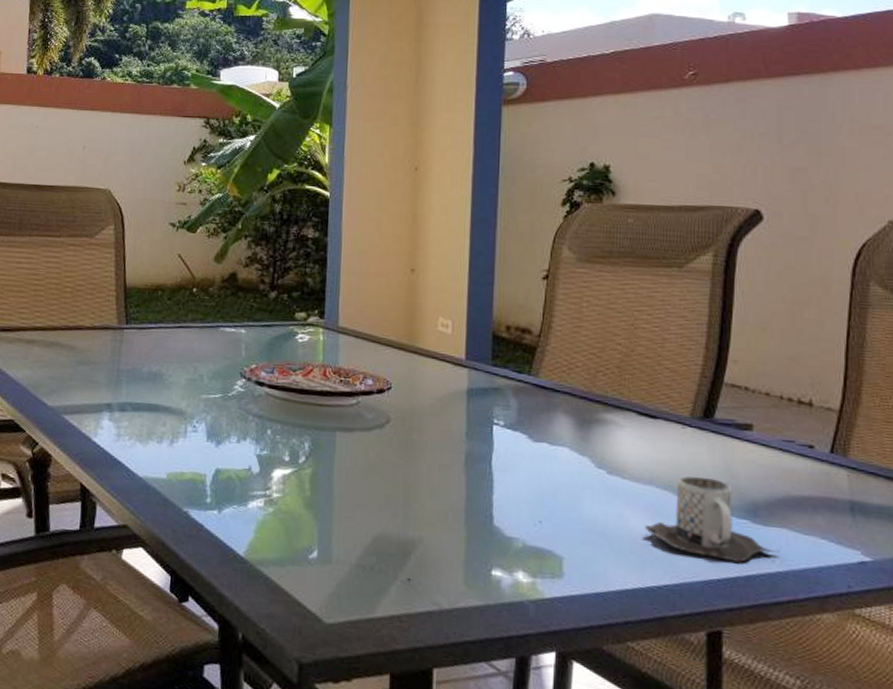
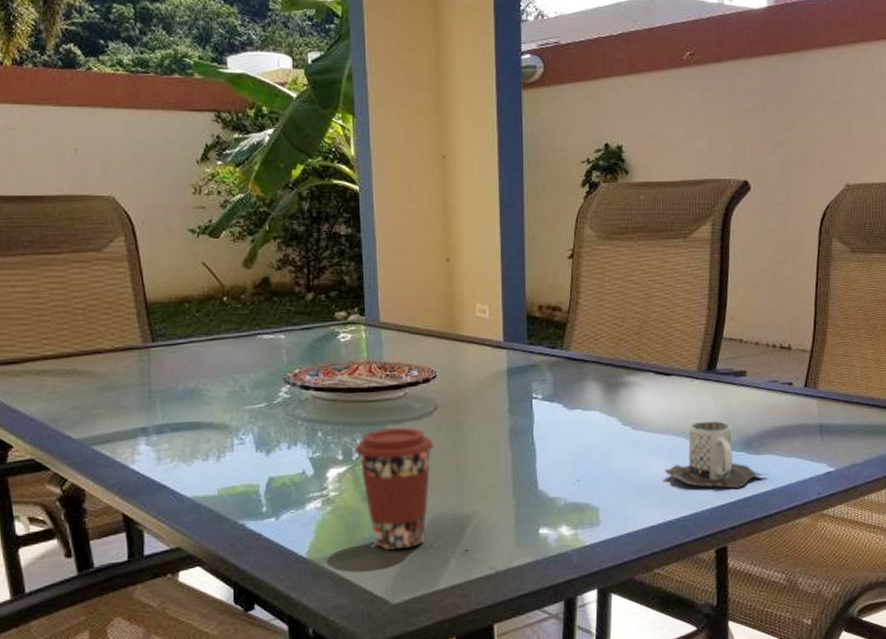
coffee cup: none [301,434,384,567] -> present [354,426,435,551]

